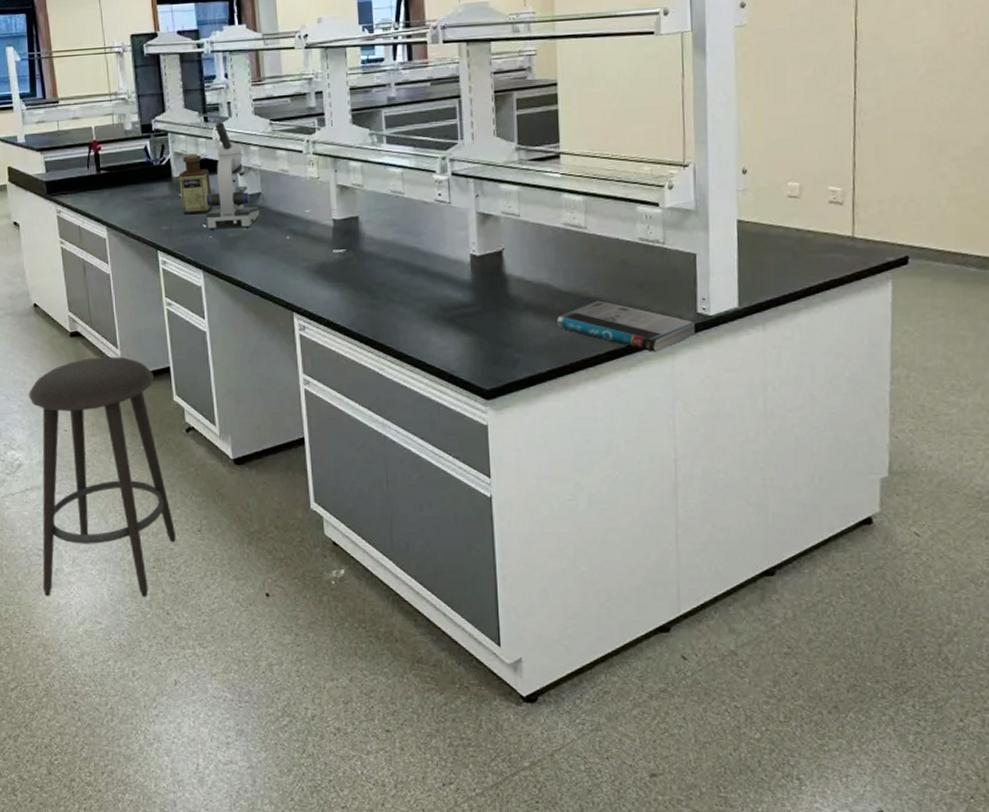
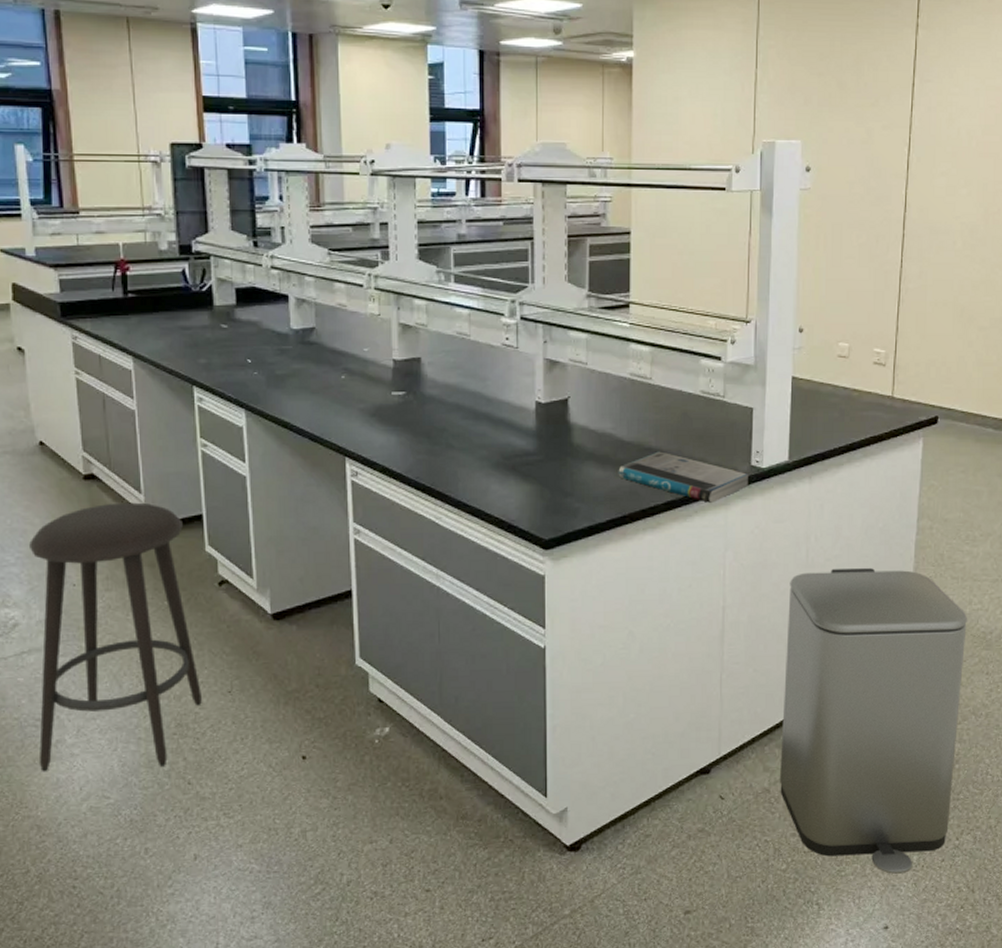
bottle: present [178,153,213,215] -> none [221,280,259,348]
microscope: present [205,122,260,230] -> none [251,248,313,365]
pedal bin: none [747,420,959,754] -> present [780,568,968,874]

